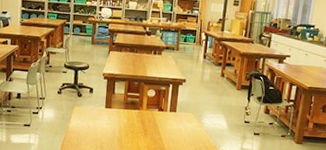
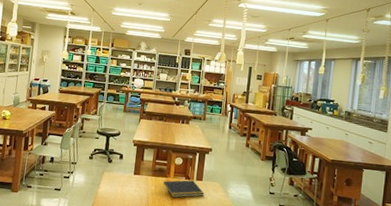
notepad: none [135,111,178,130] -> present [162,179,205,198]

